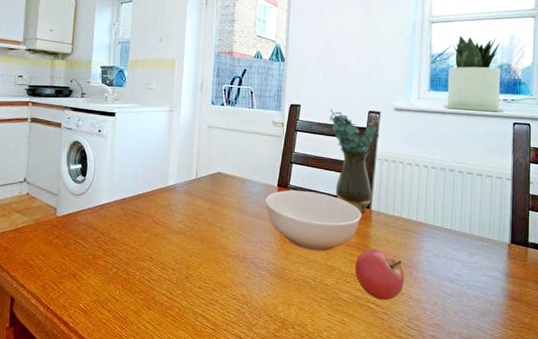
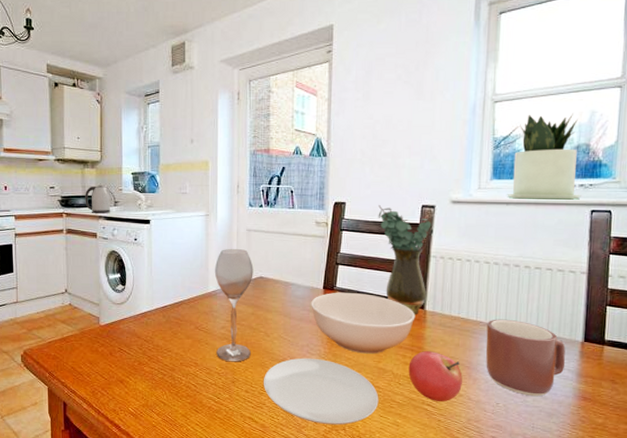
kettle: none [52,77,78,104] -> present [85,186,110,213]
wineglass: none [172,144,213,257] -> present [214,249,254,362]
plate: none [216,254,327,324] -> present [263,358,379,425]
mug: none [425,220,495,296] -> present [485,319,566,397]

